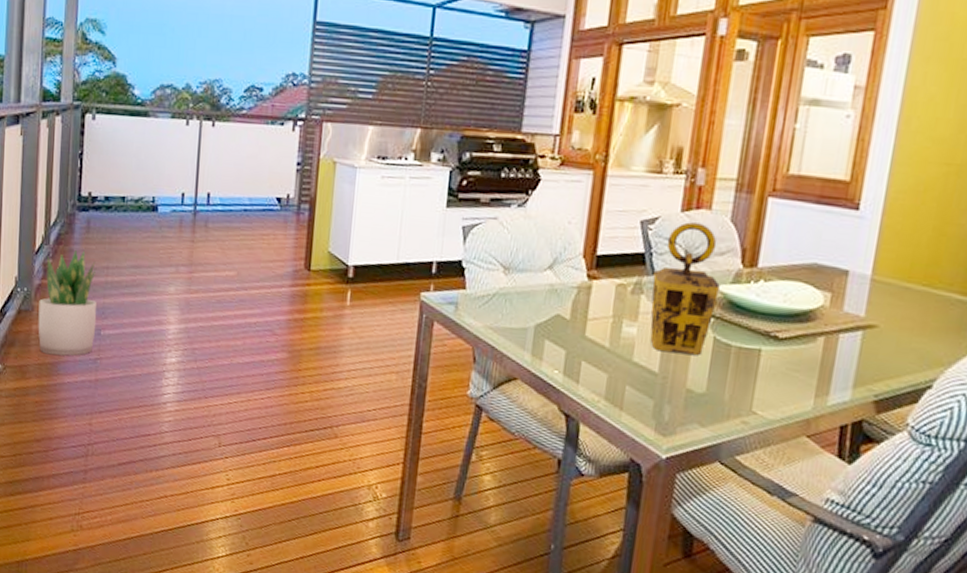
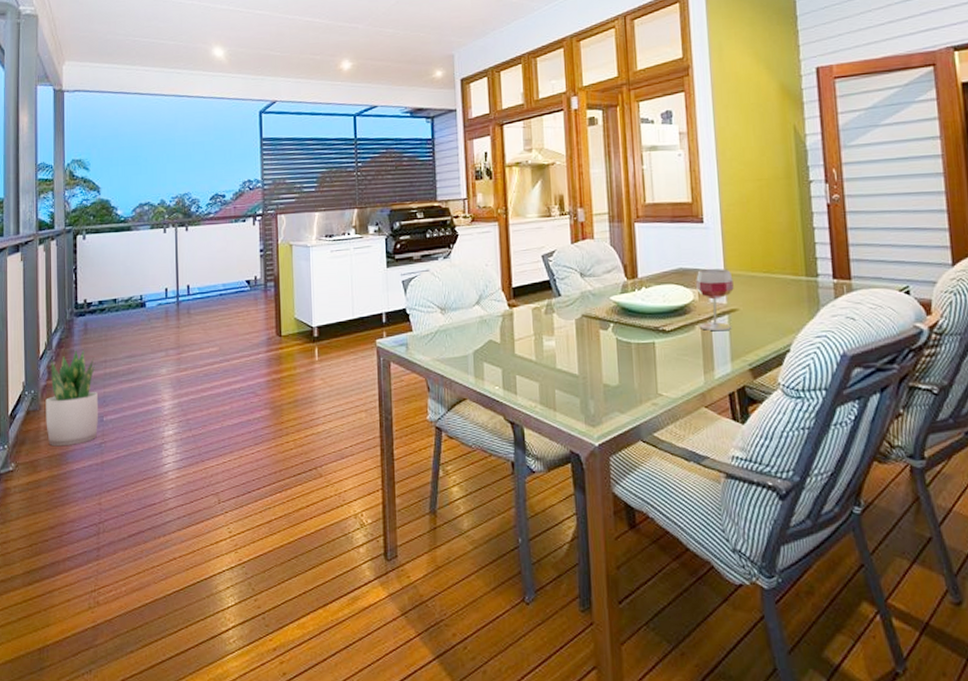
lantern: present [650,222,720,356] -> none [559,250,613,357]
wineglass: none [822,268,881,350] -> present [695,268,734,332]

